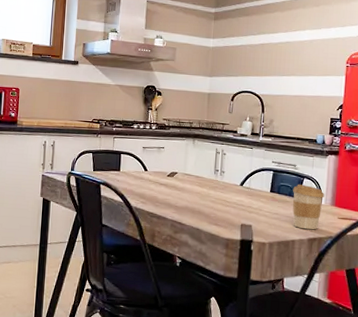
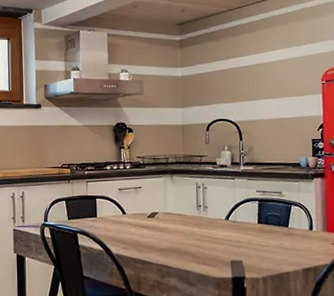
coffee cup: present [292,184,325,230] -> none [281,212,315,260]

